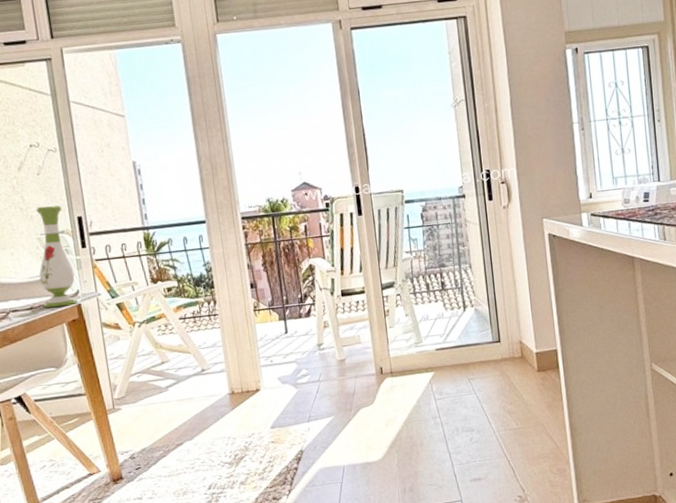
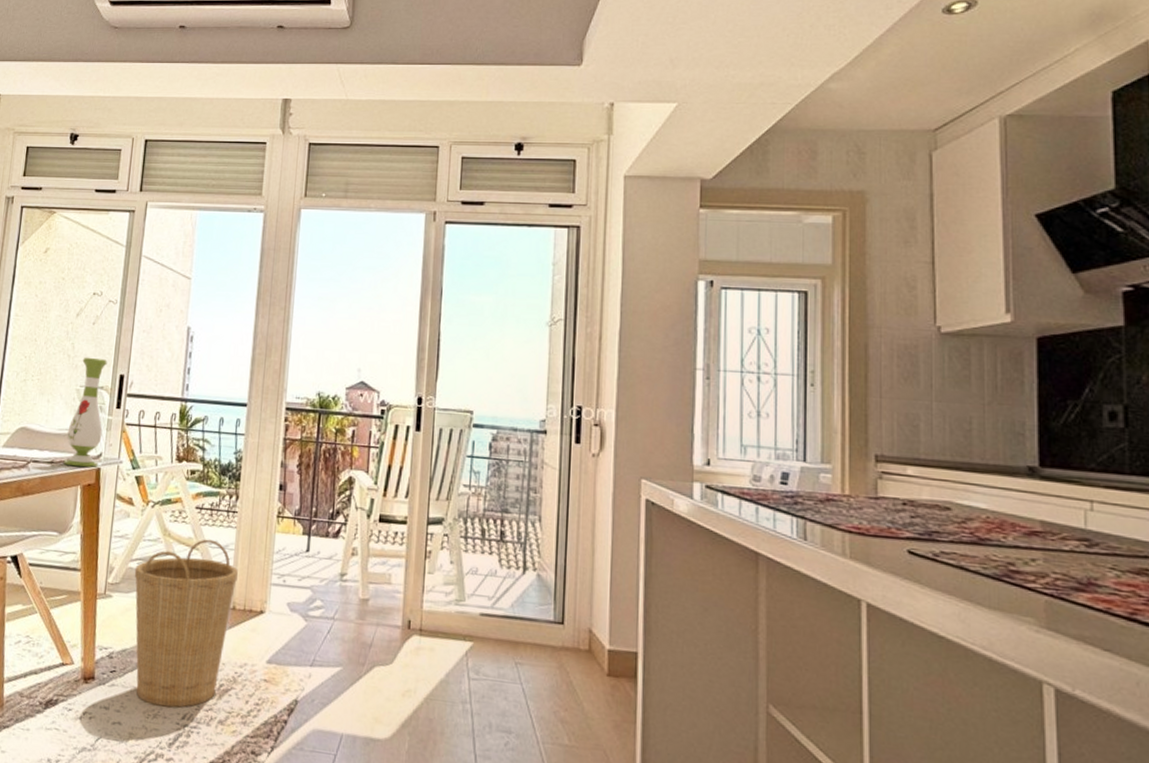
basket: none [136,342,233,486] -> present [134,539,238,708]

